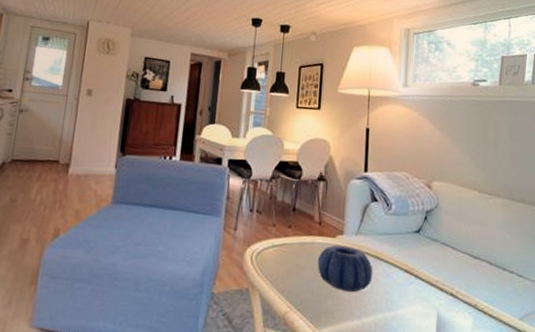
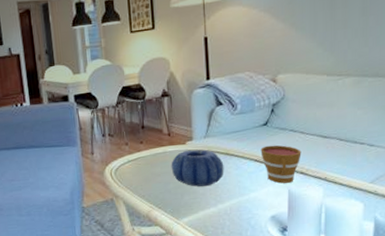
cup: none [411,256,452,304] -> present [260,145,301,184]

